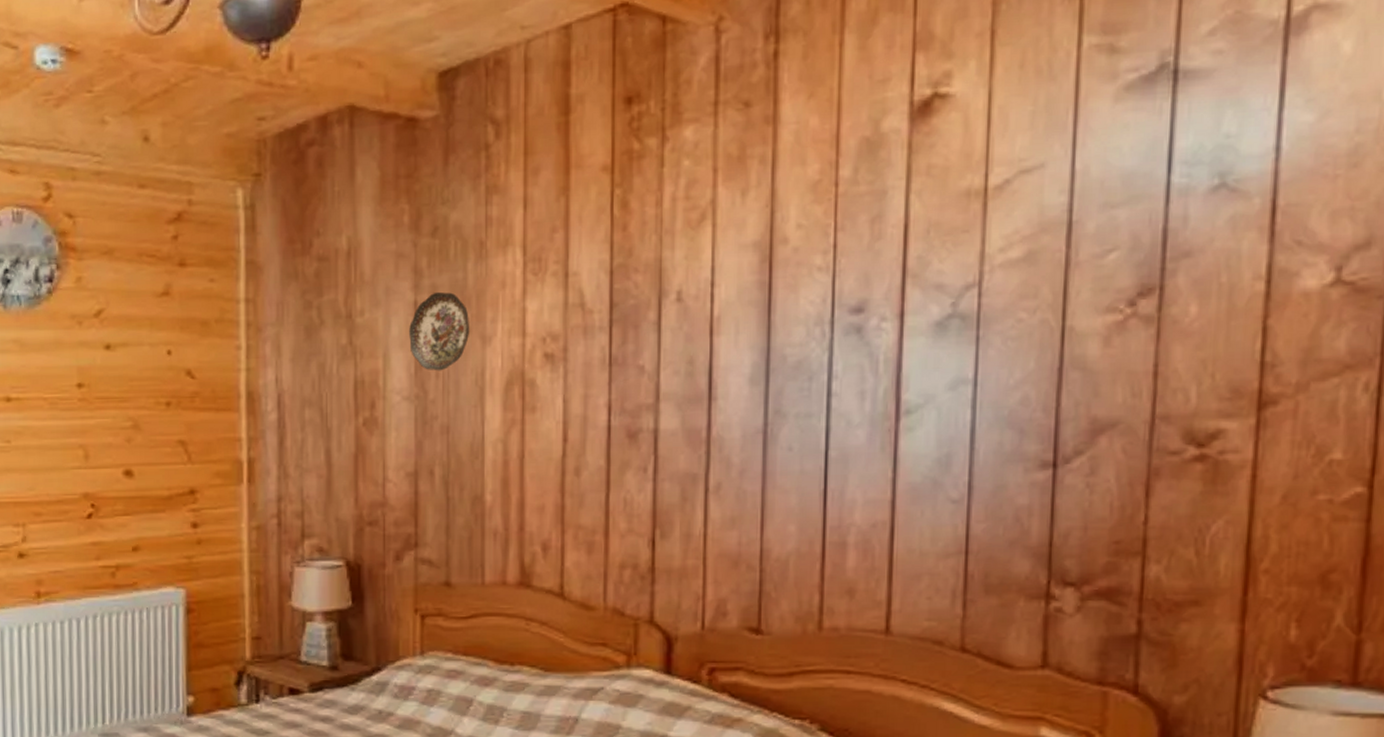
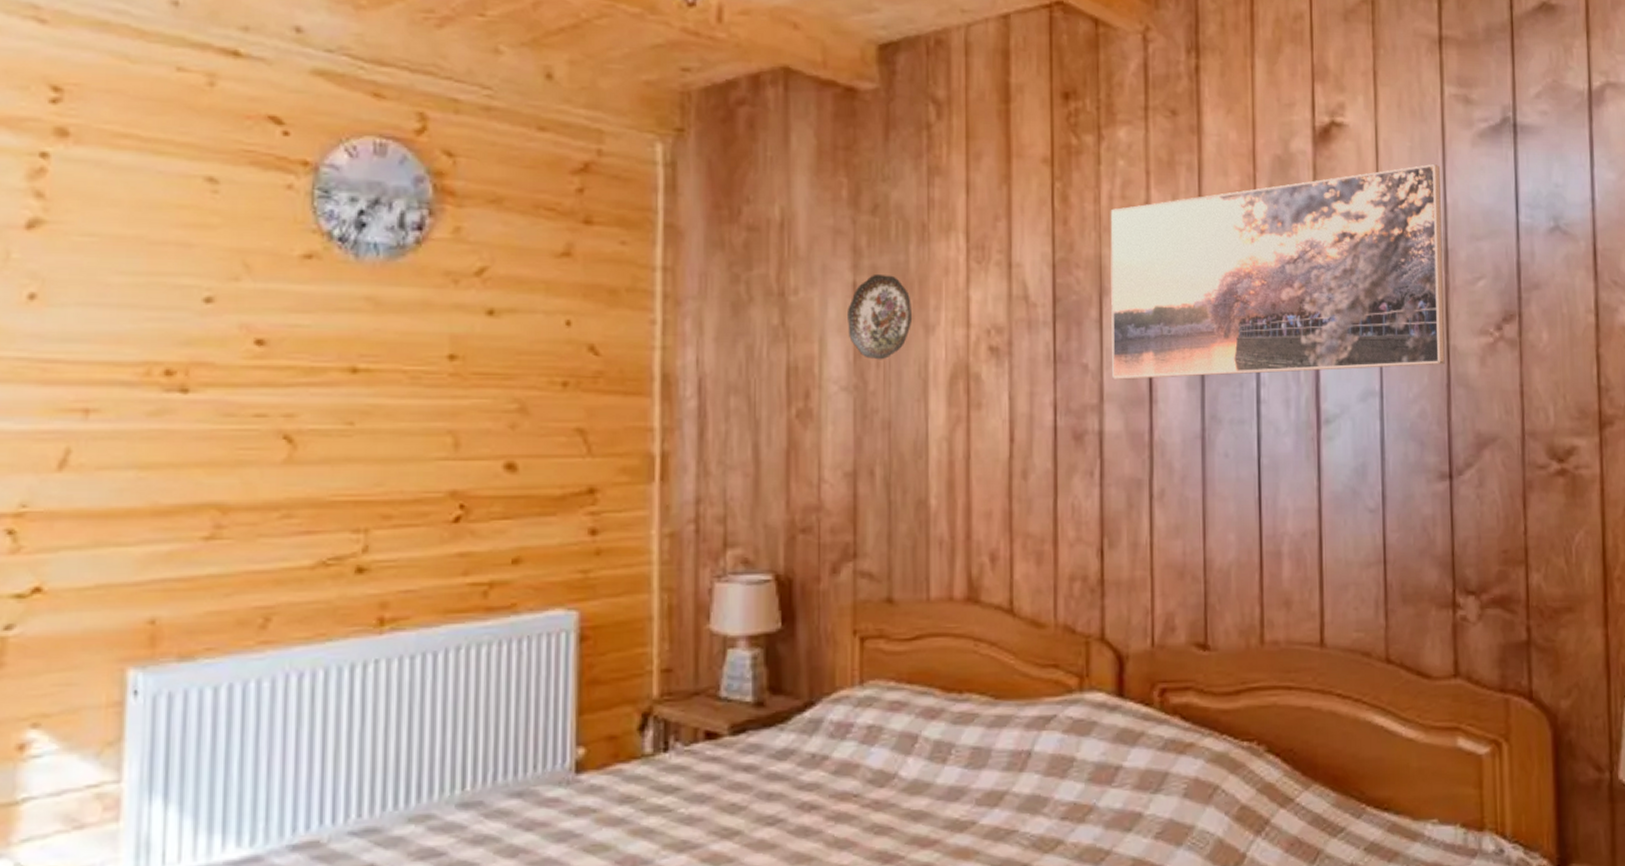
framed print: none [670,126,1069,379] -> present [1110,163,1445,380]

